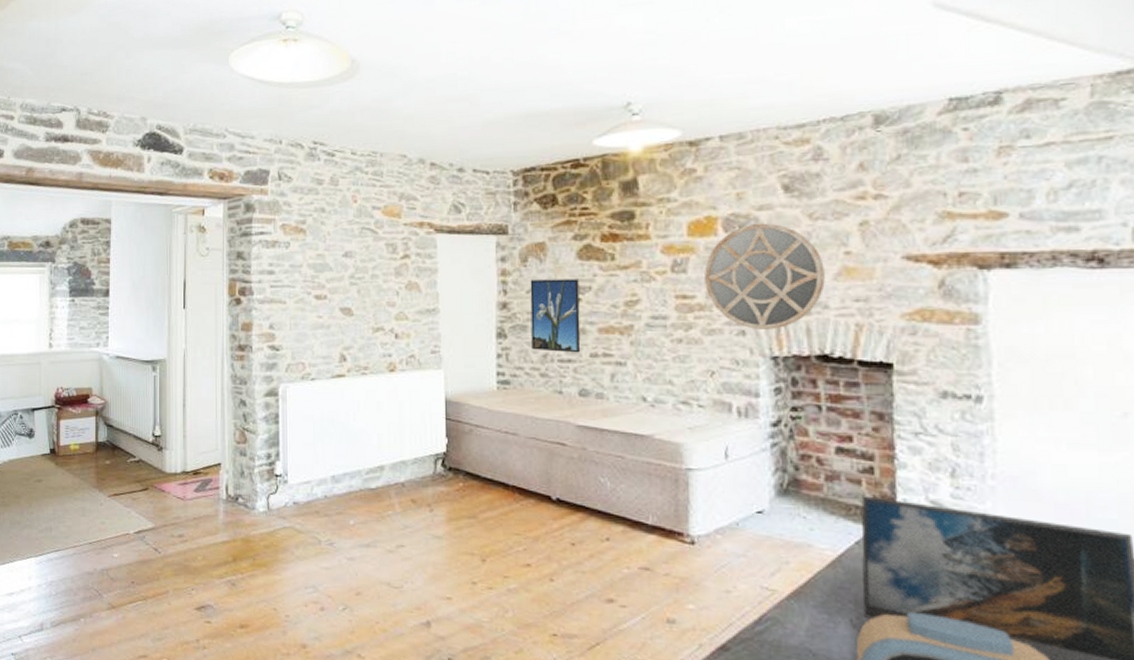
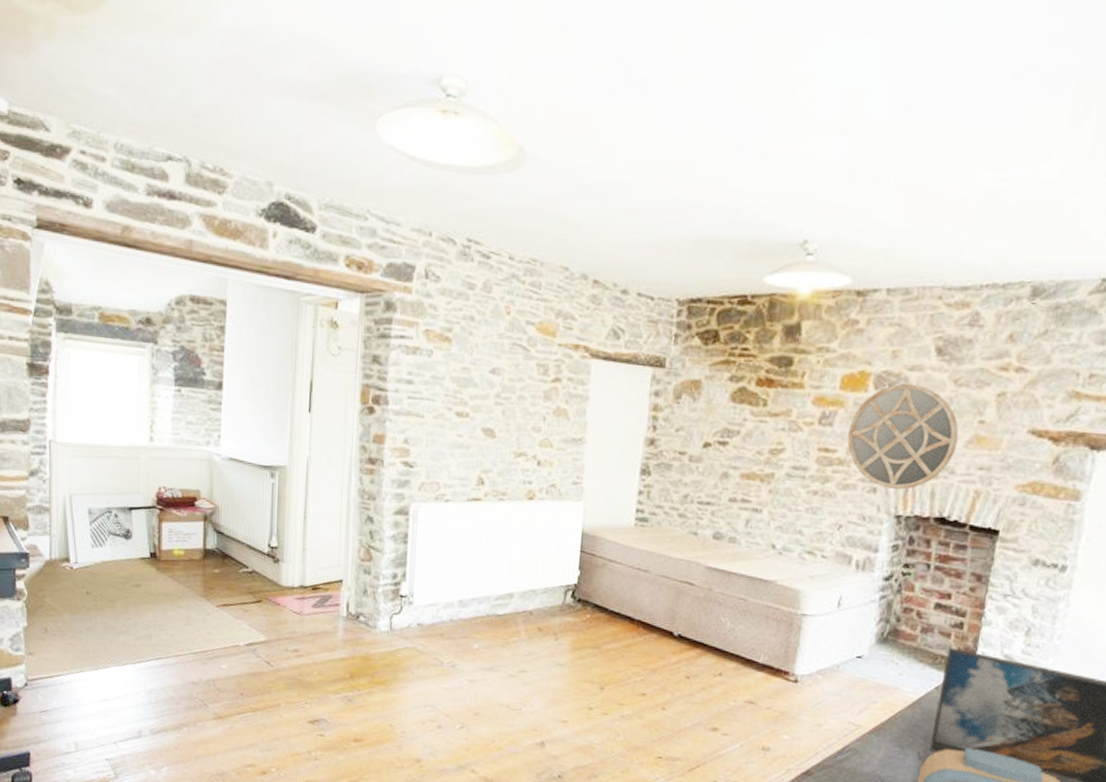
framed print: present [530,279,581,353] -> none [674,418,729,497]

